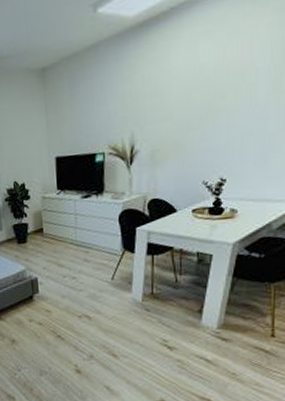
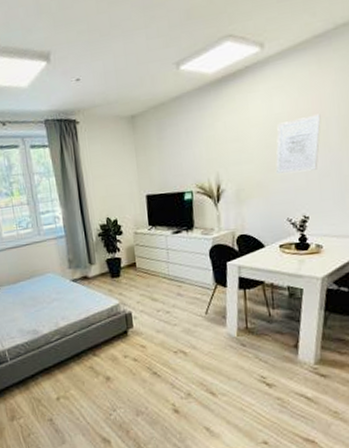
wall art: none [196,63,250,133] -> present [276,114,321,174]

